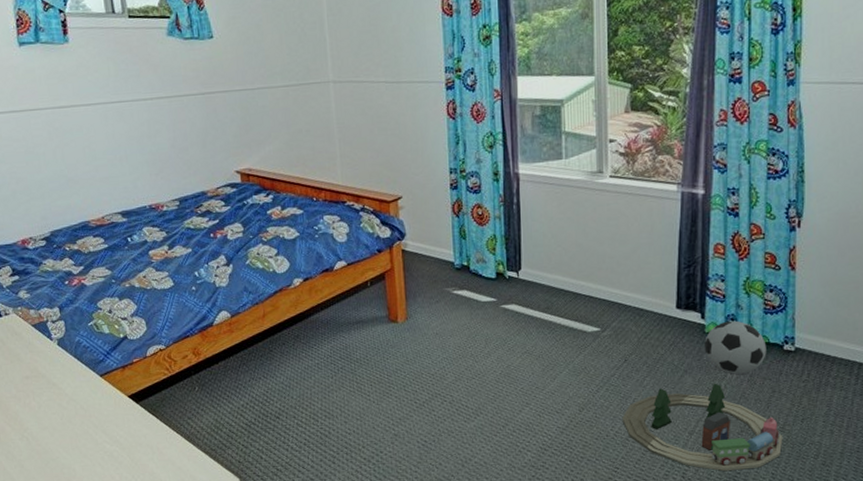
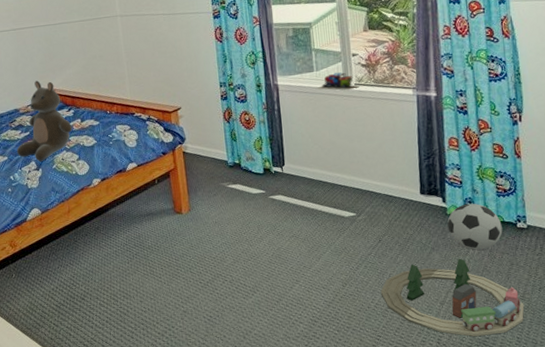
stuffed bear: none [202,157,271,256] -> present [16,80,73,162]
toy train: none [563,161,614,184] -> present [315,72,359,91]

